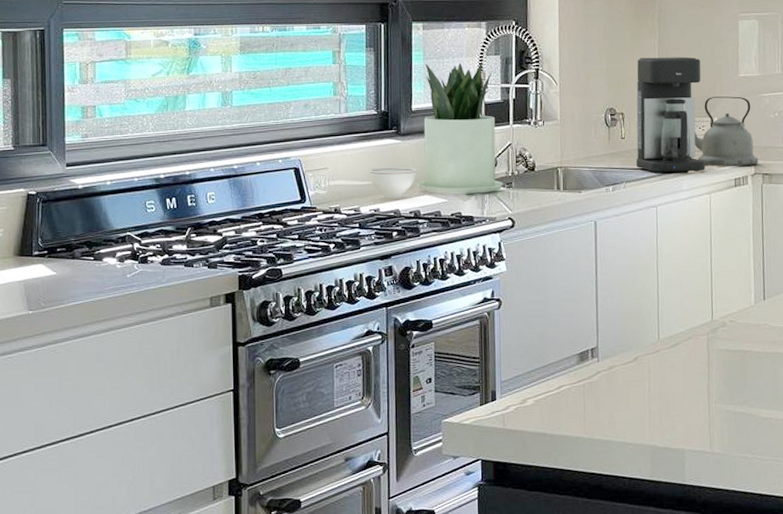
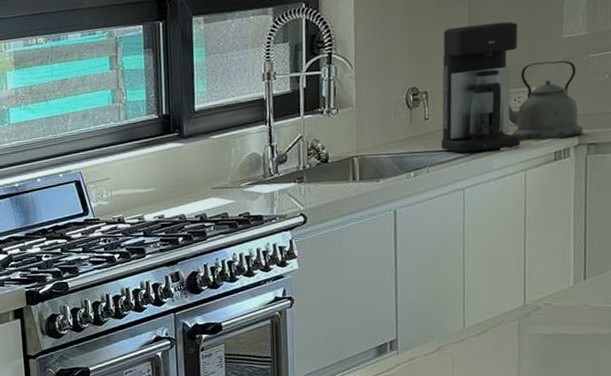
bowl: present [368,167,417,200] -> none [151,170,202,205]
planter: present [416,62,504,195] -> none [201,51,295,196]

